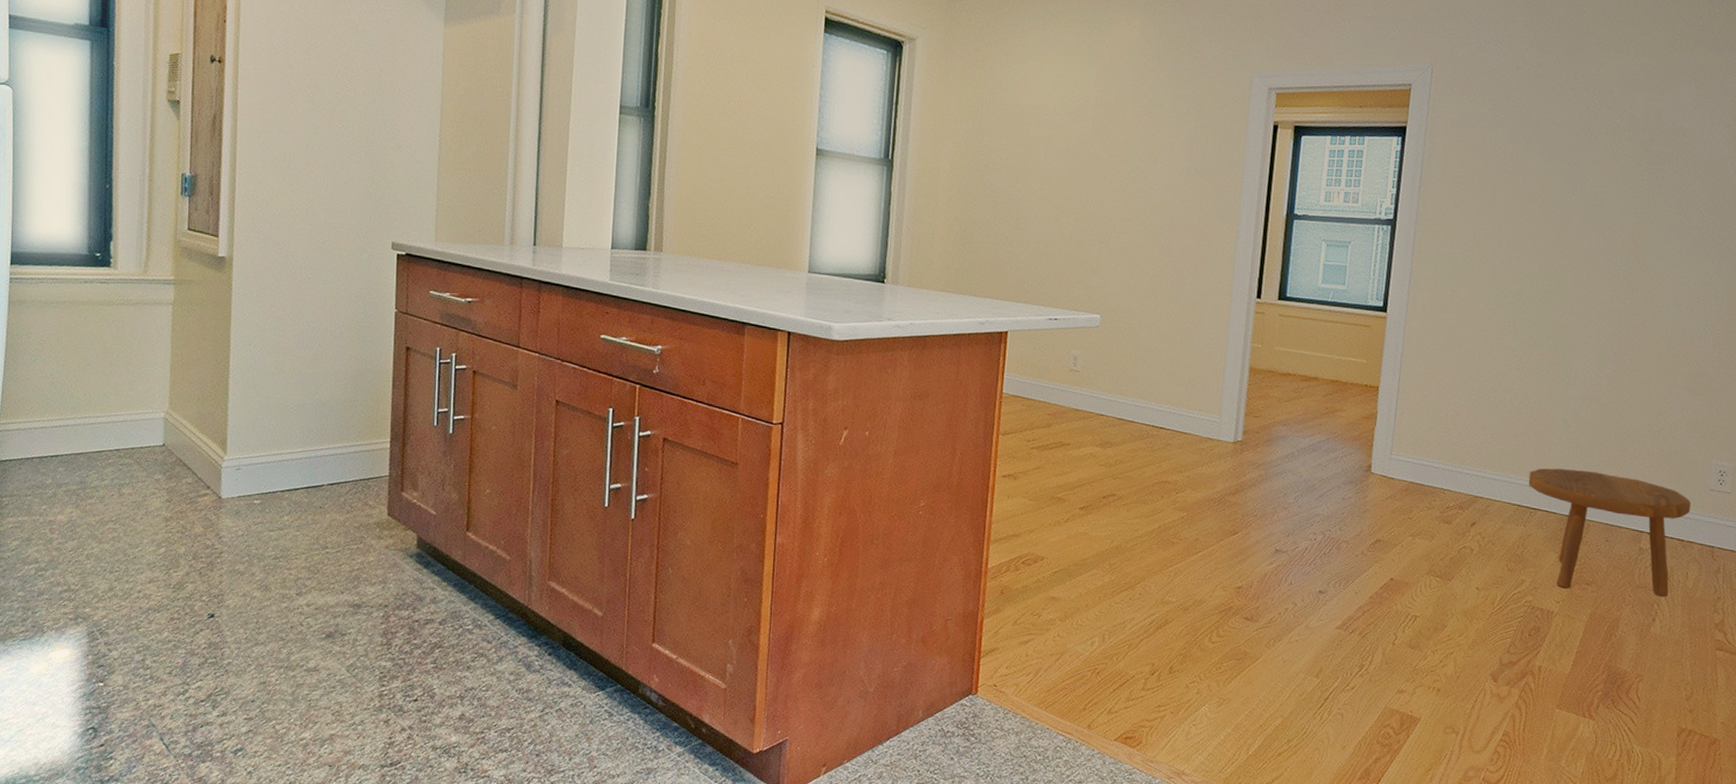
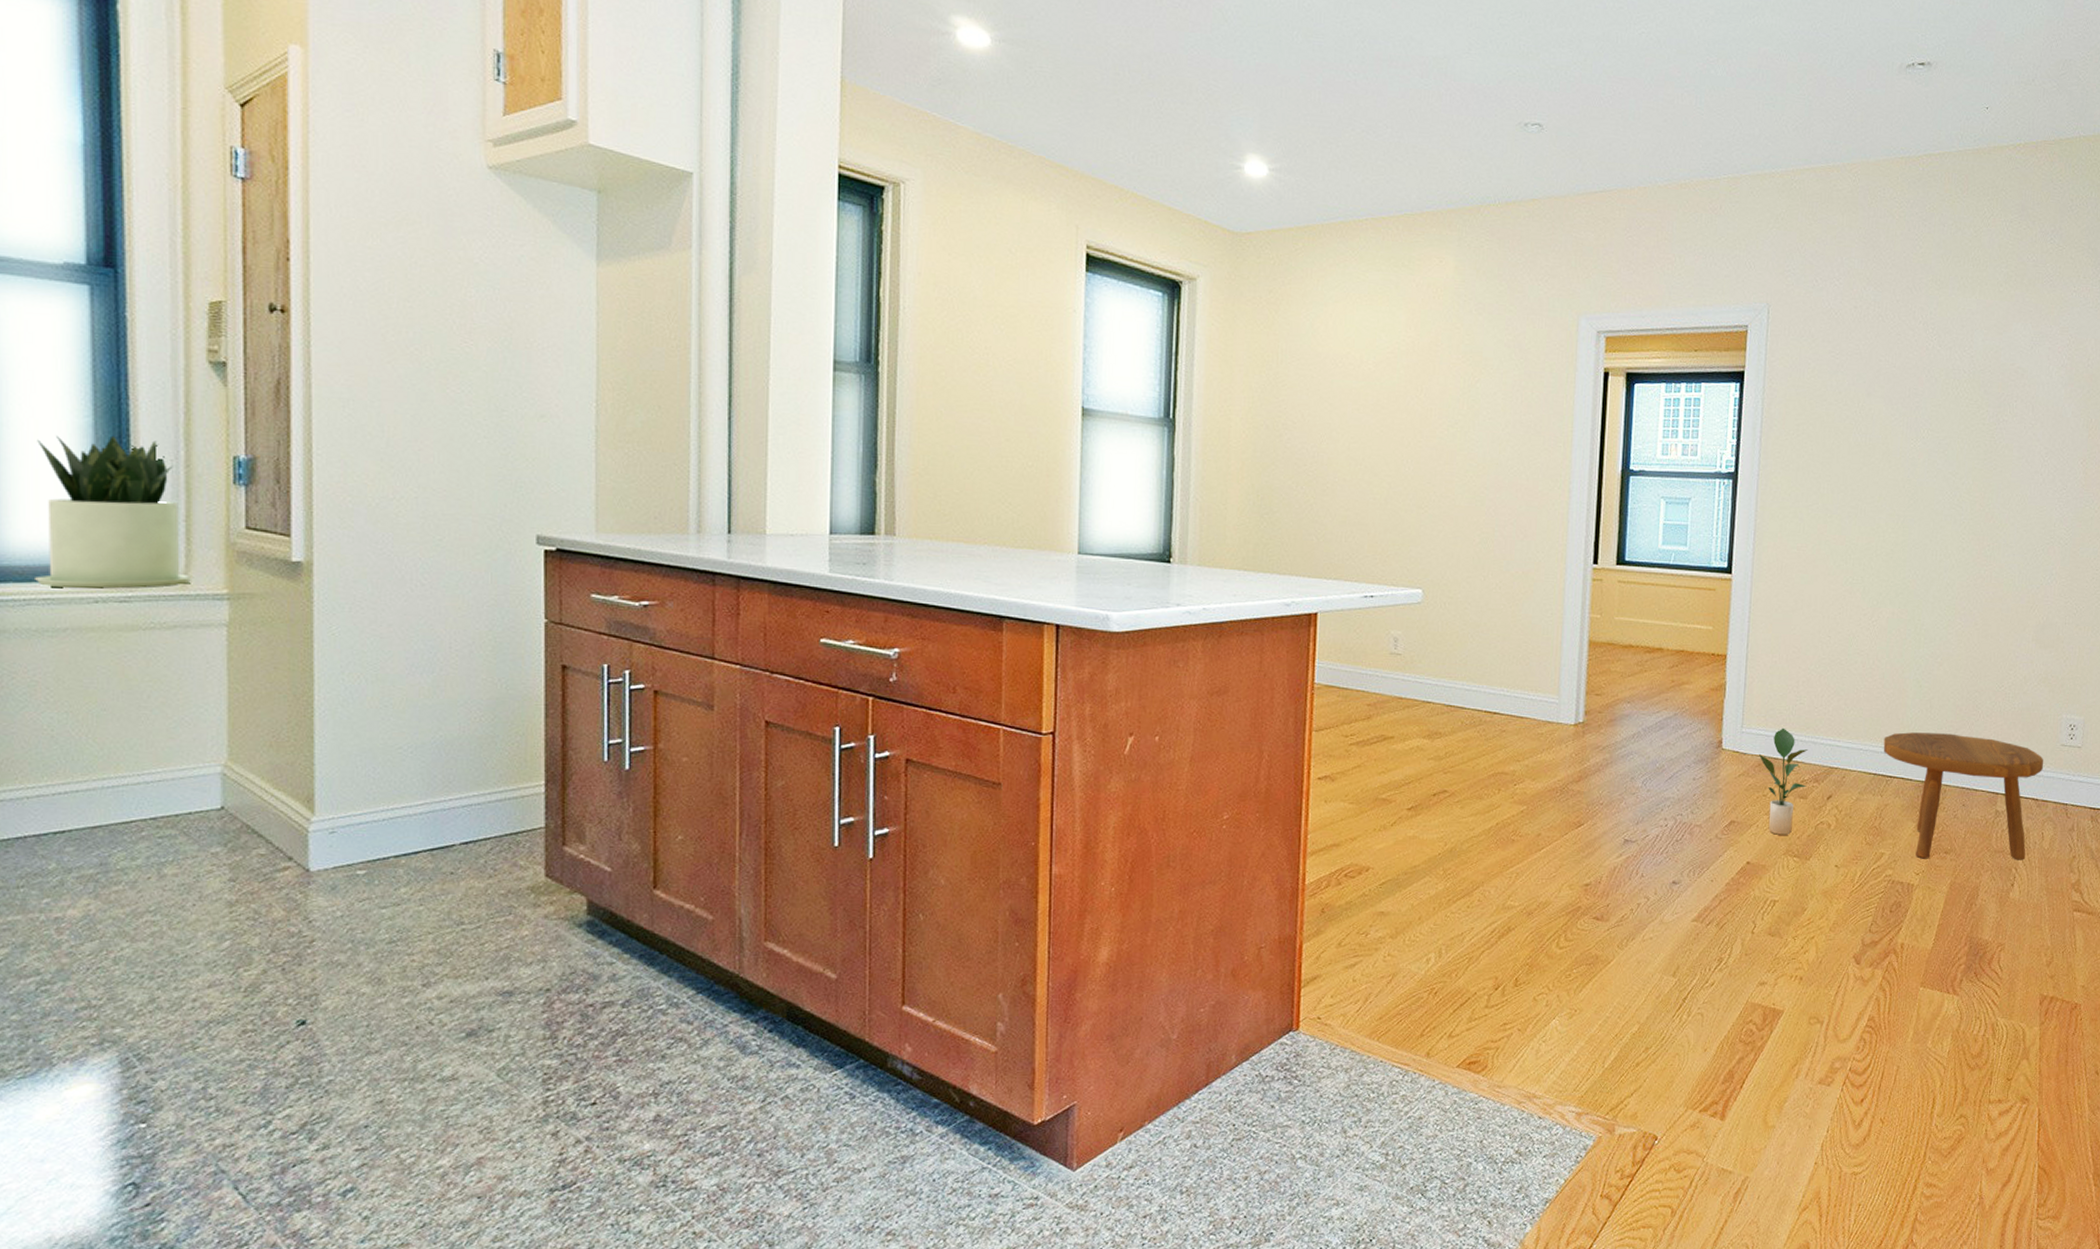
planter: none [46,155,152,274] -> present [35,435,194,590]
potted plant: none [1406,457,1454,556] -> present [1759,728,1808,835]

